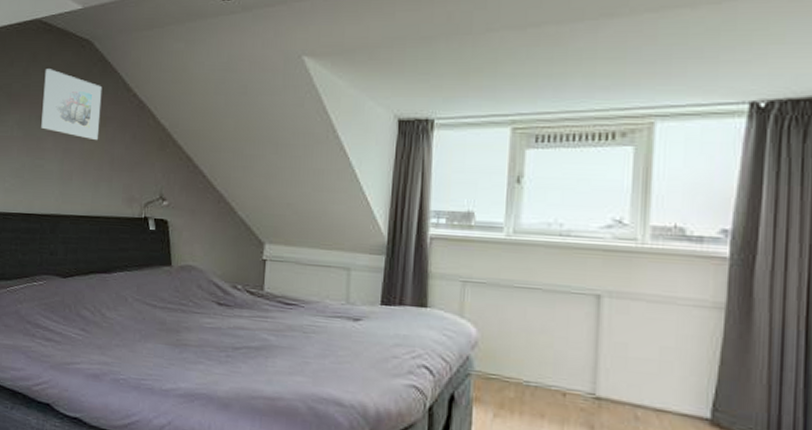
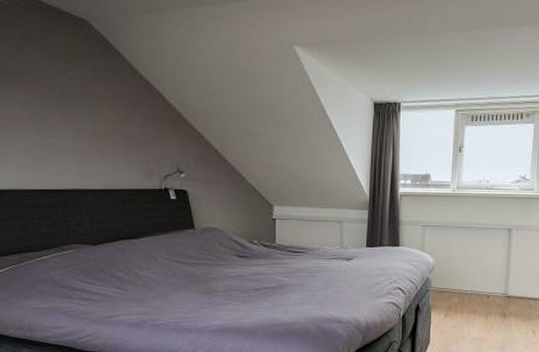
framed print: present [41,69,102,141] -> none [41,48,109,120]

